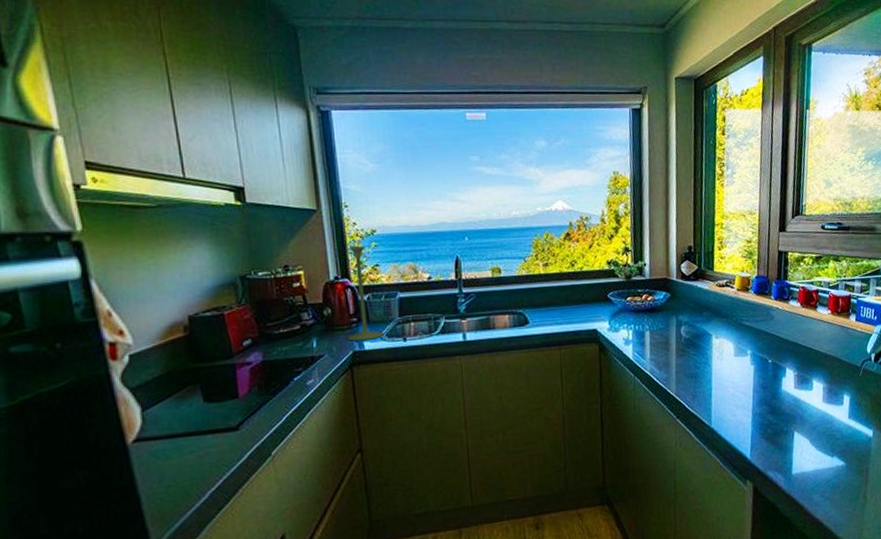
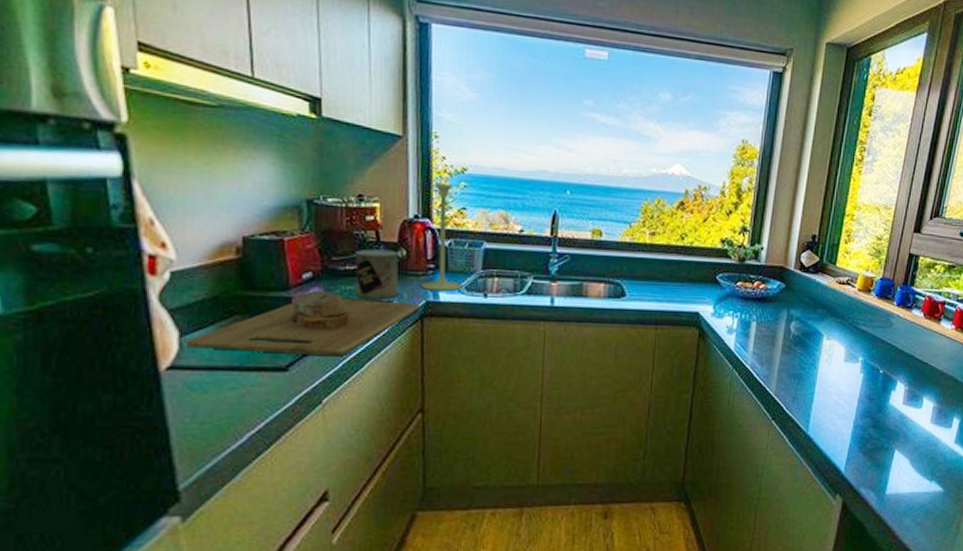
cutting board: none [147,354,349,421] -> present [185,290,421,357]
tin can: none [287,310,329,357] -> present [355,248,399,300]

